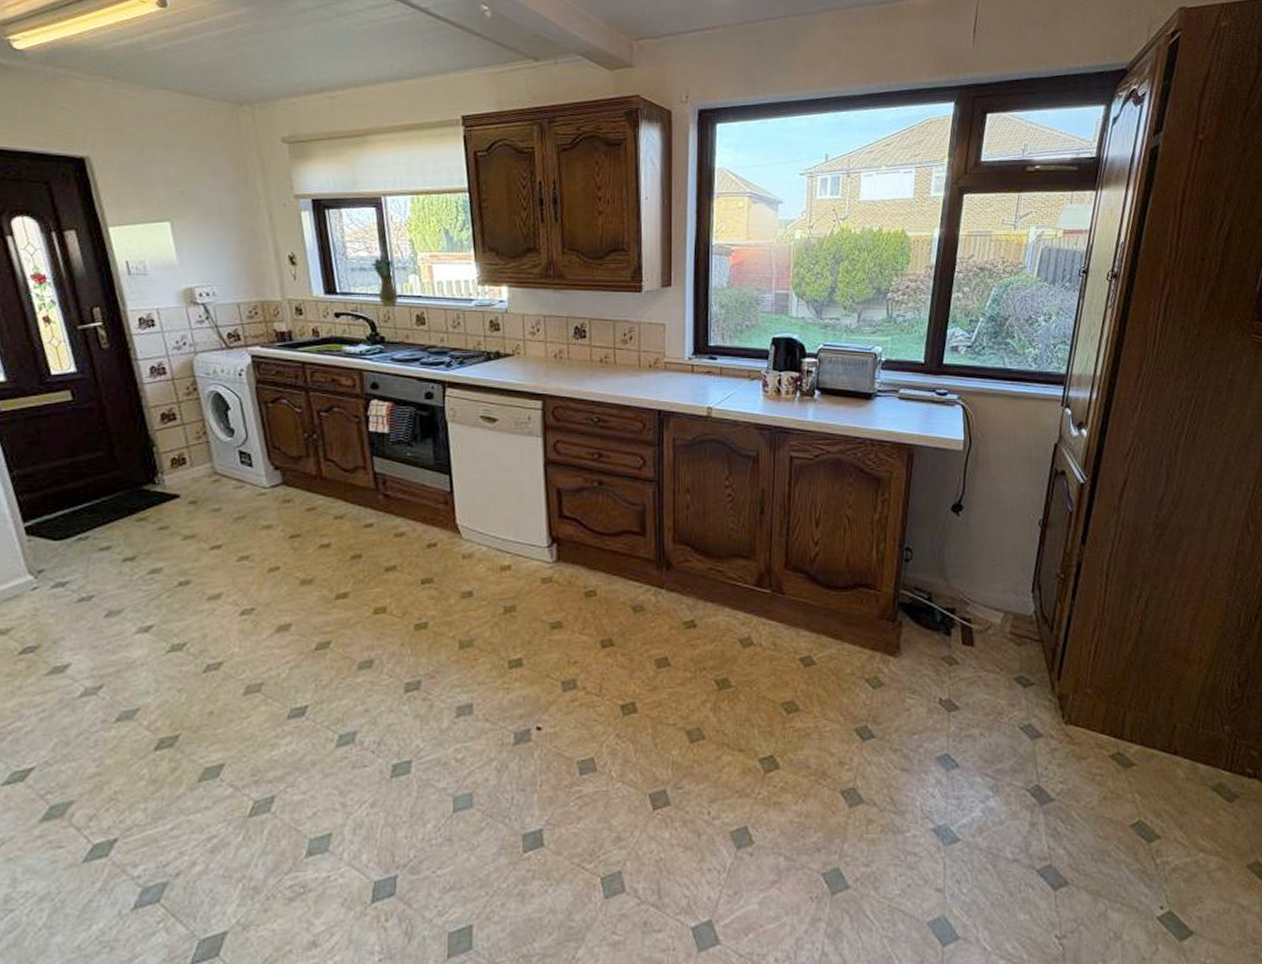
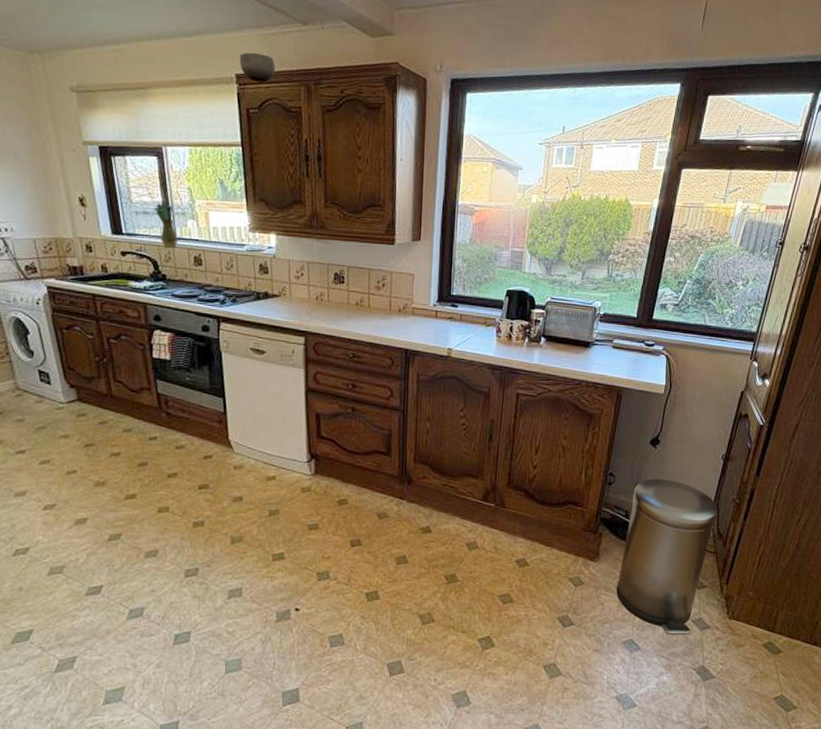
bowl: none [465,92,505,123] -> present [239,52,276,83]
pedal bin: none [924,553,1039,748] -> present [617,479,718,635]

